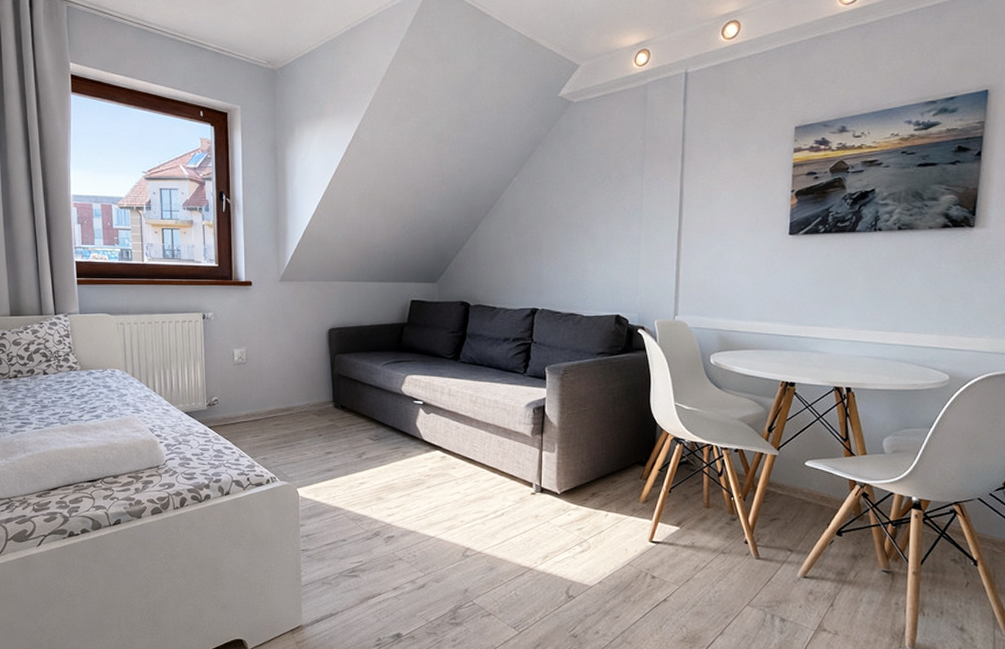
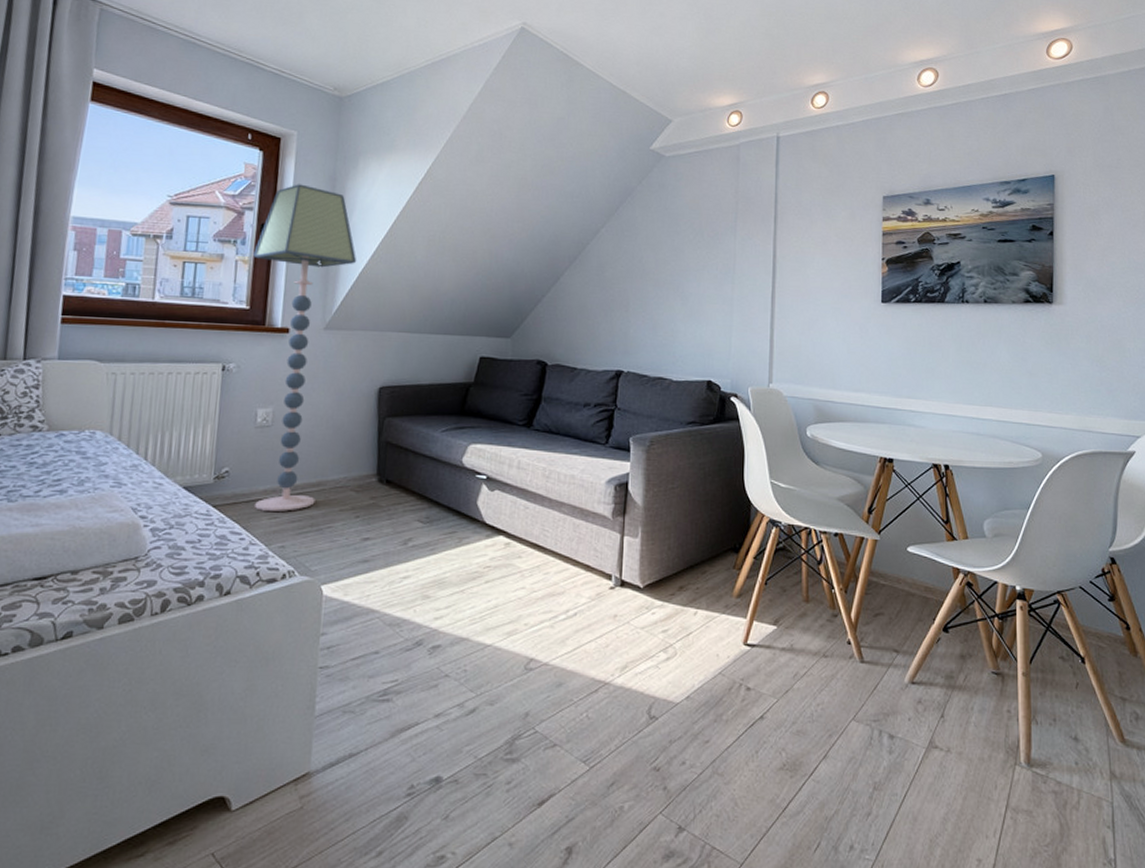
floor lamp: none [216,154,301,431] -> present [253,184,357,511]

